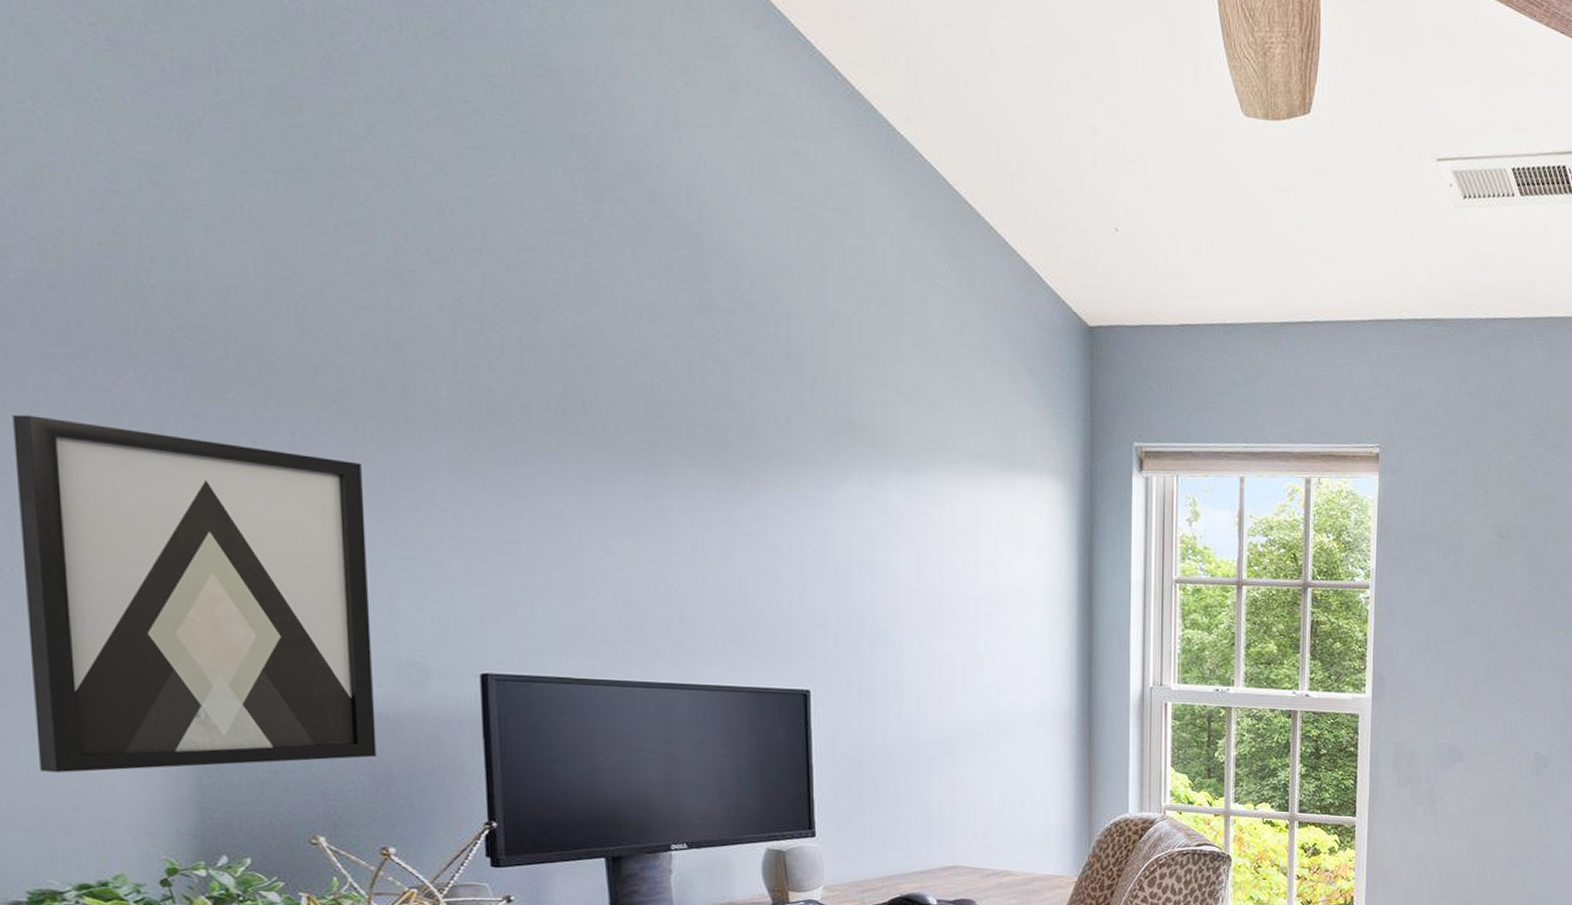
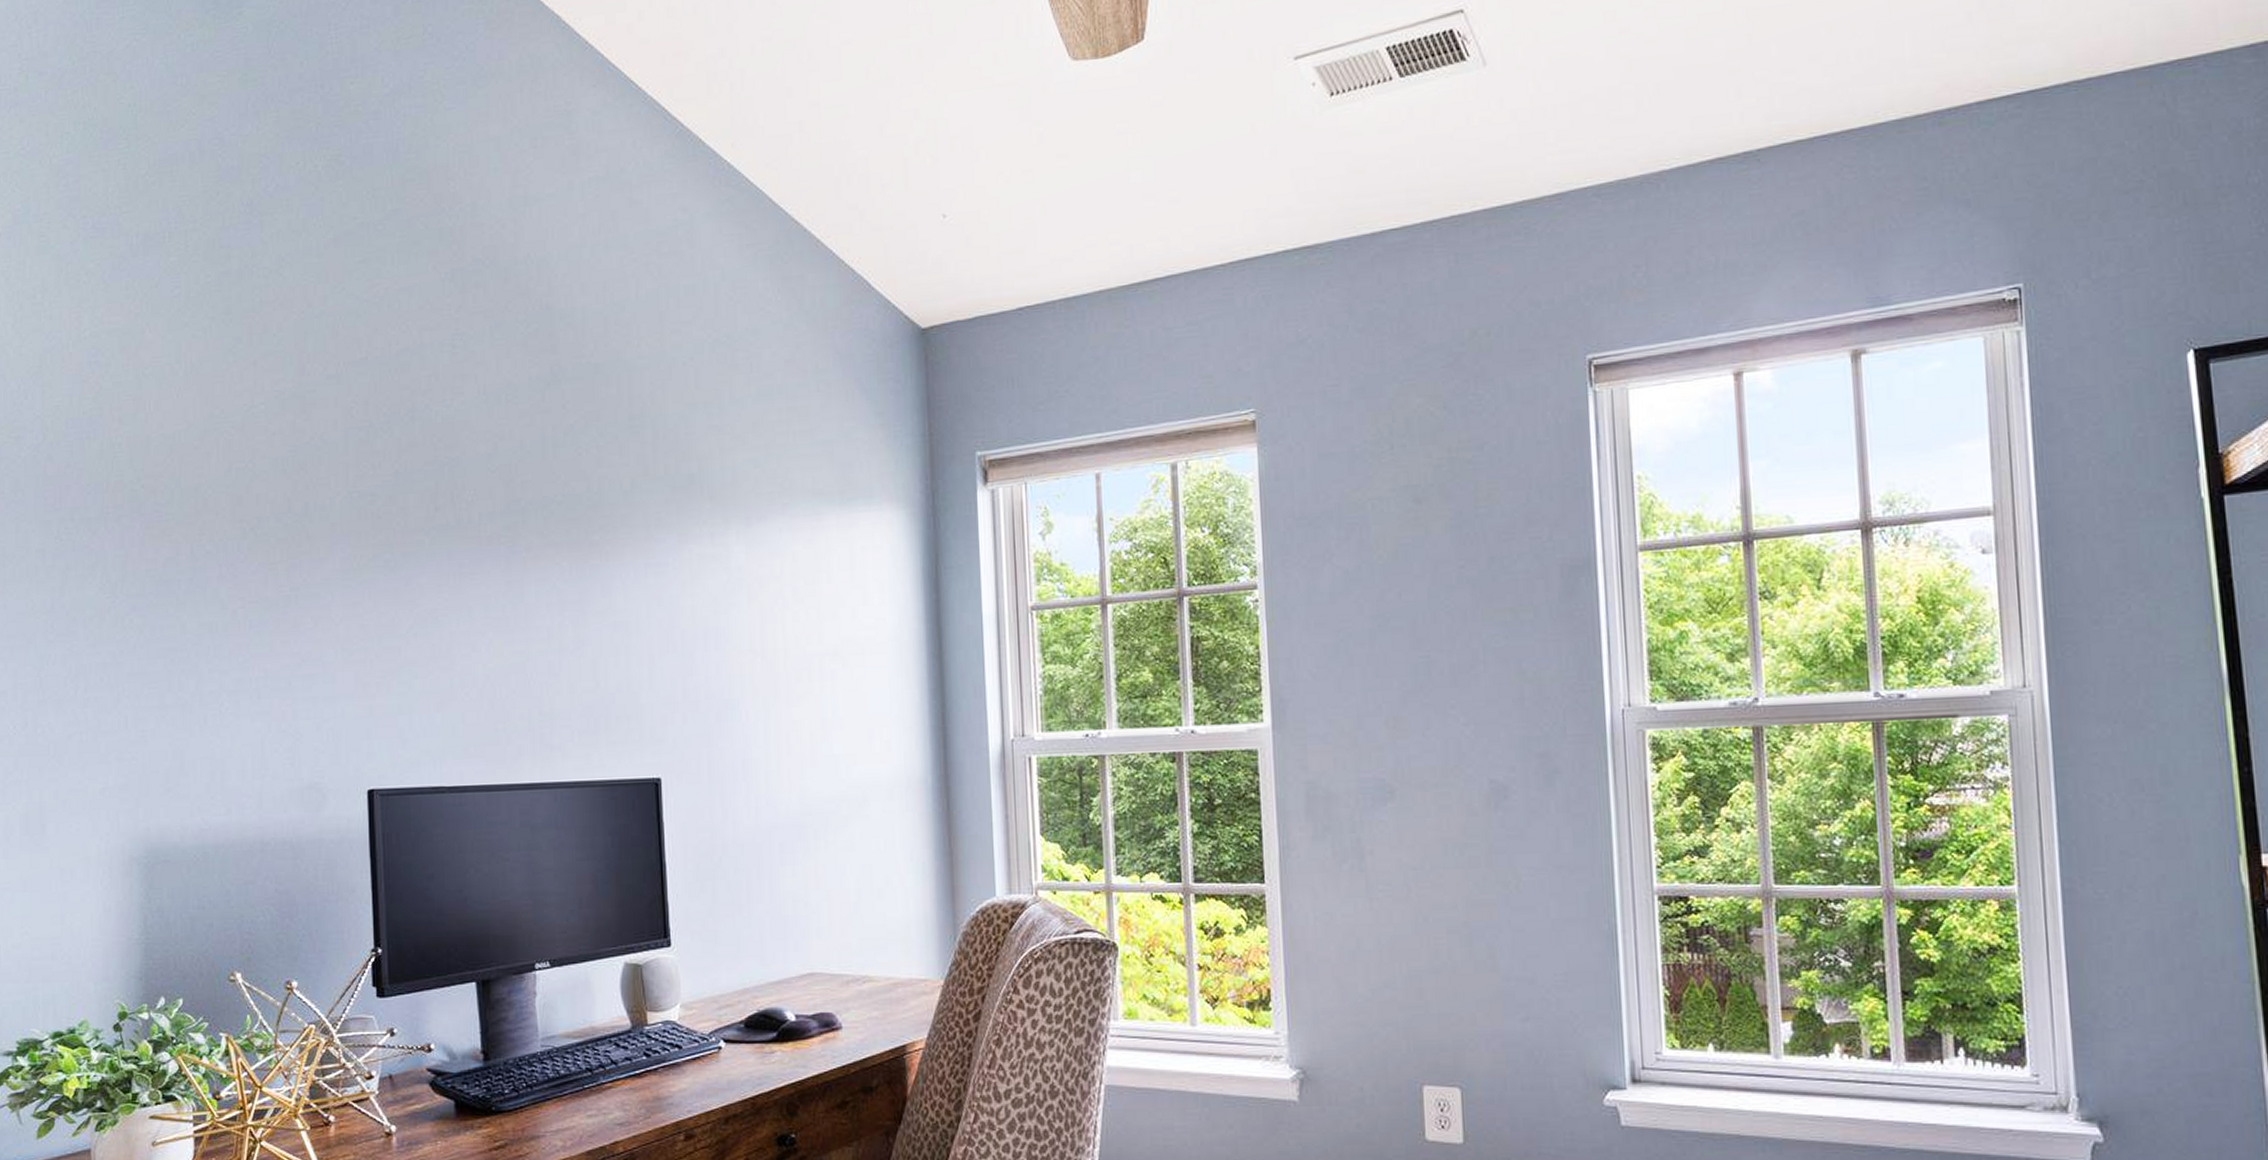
wall art: present [12,414,377,773] -> none [20,579,283,922]

